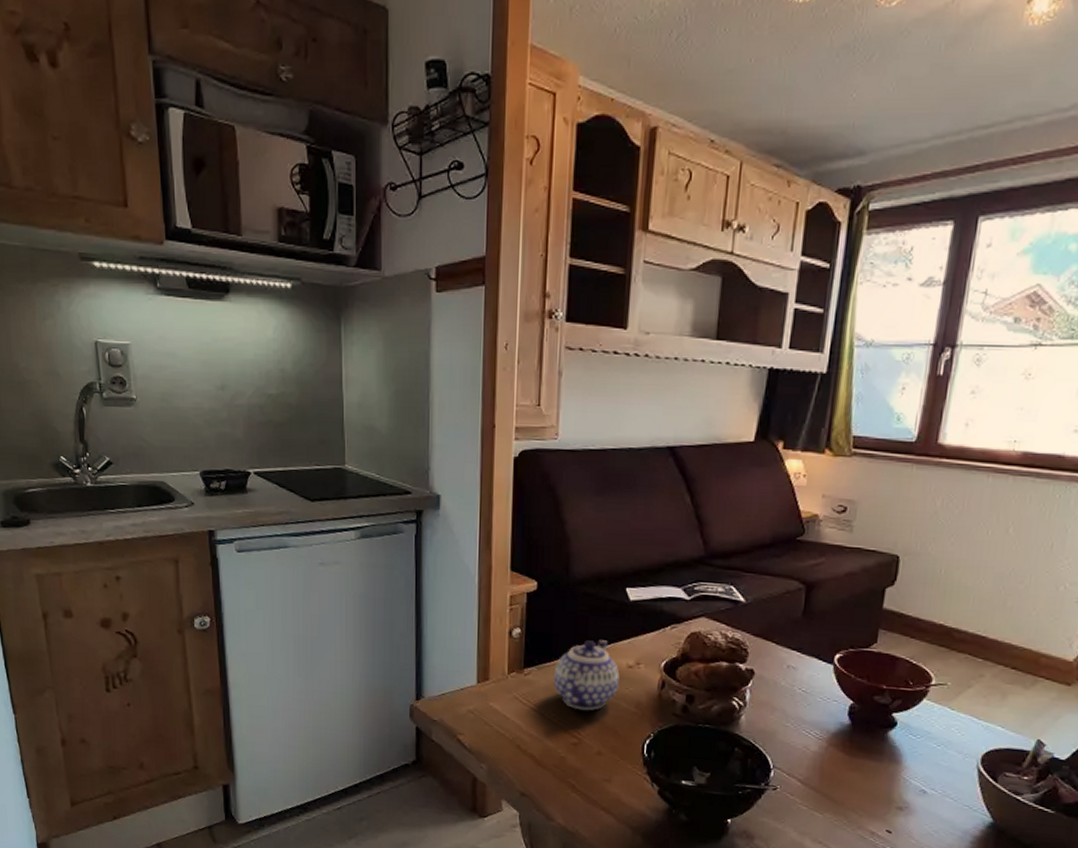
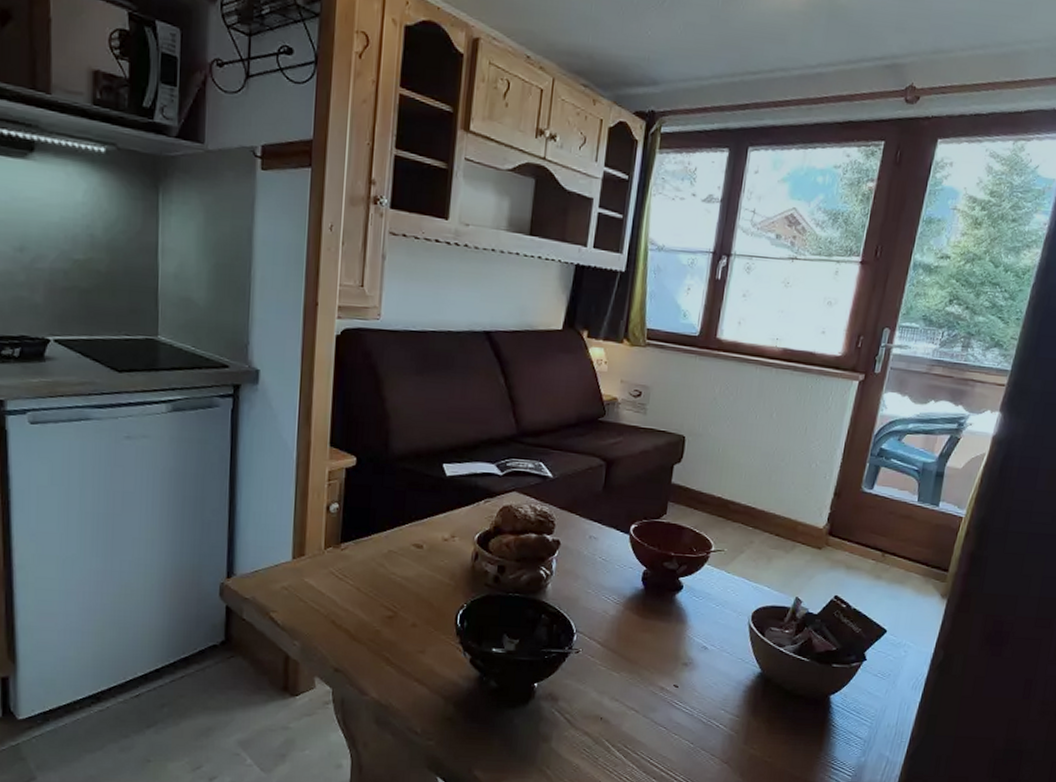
teapot: present [553,640,620,711] -> none [370,514,435,584]

